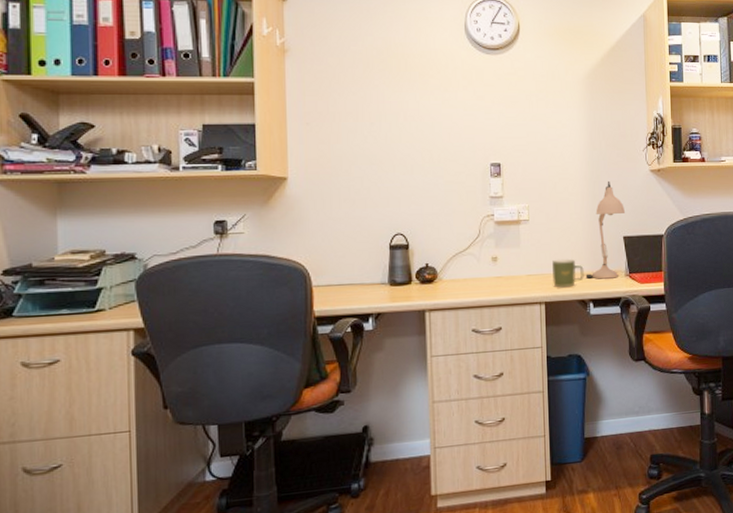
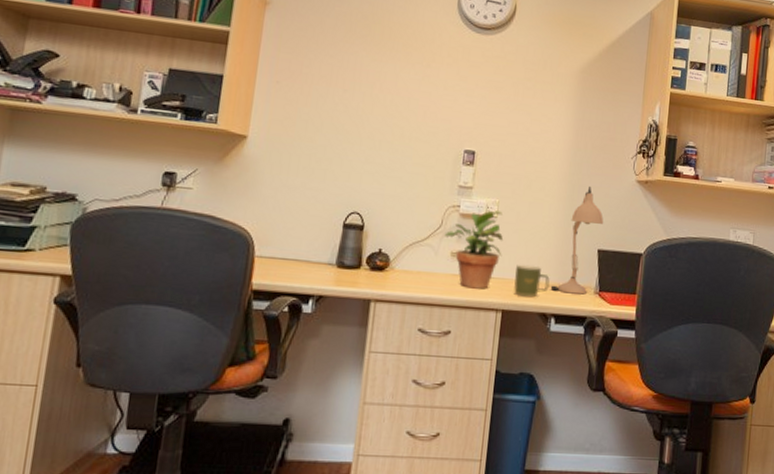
potted plant: none [483,214,538,287] -> present [444,210,504,290]

